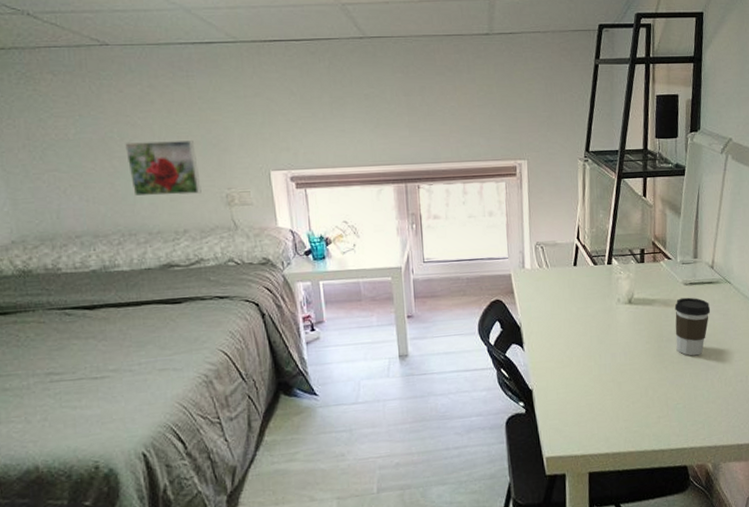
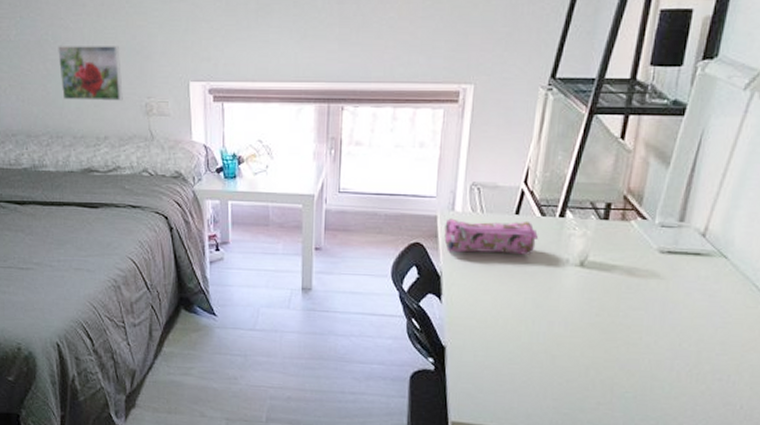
pencil case: none [518,270,595,305] -> present [444,218,539,255]
coffee cup: present [674,297,711,356] -> none [635,268,692,340]

